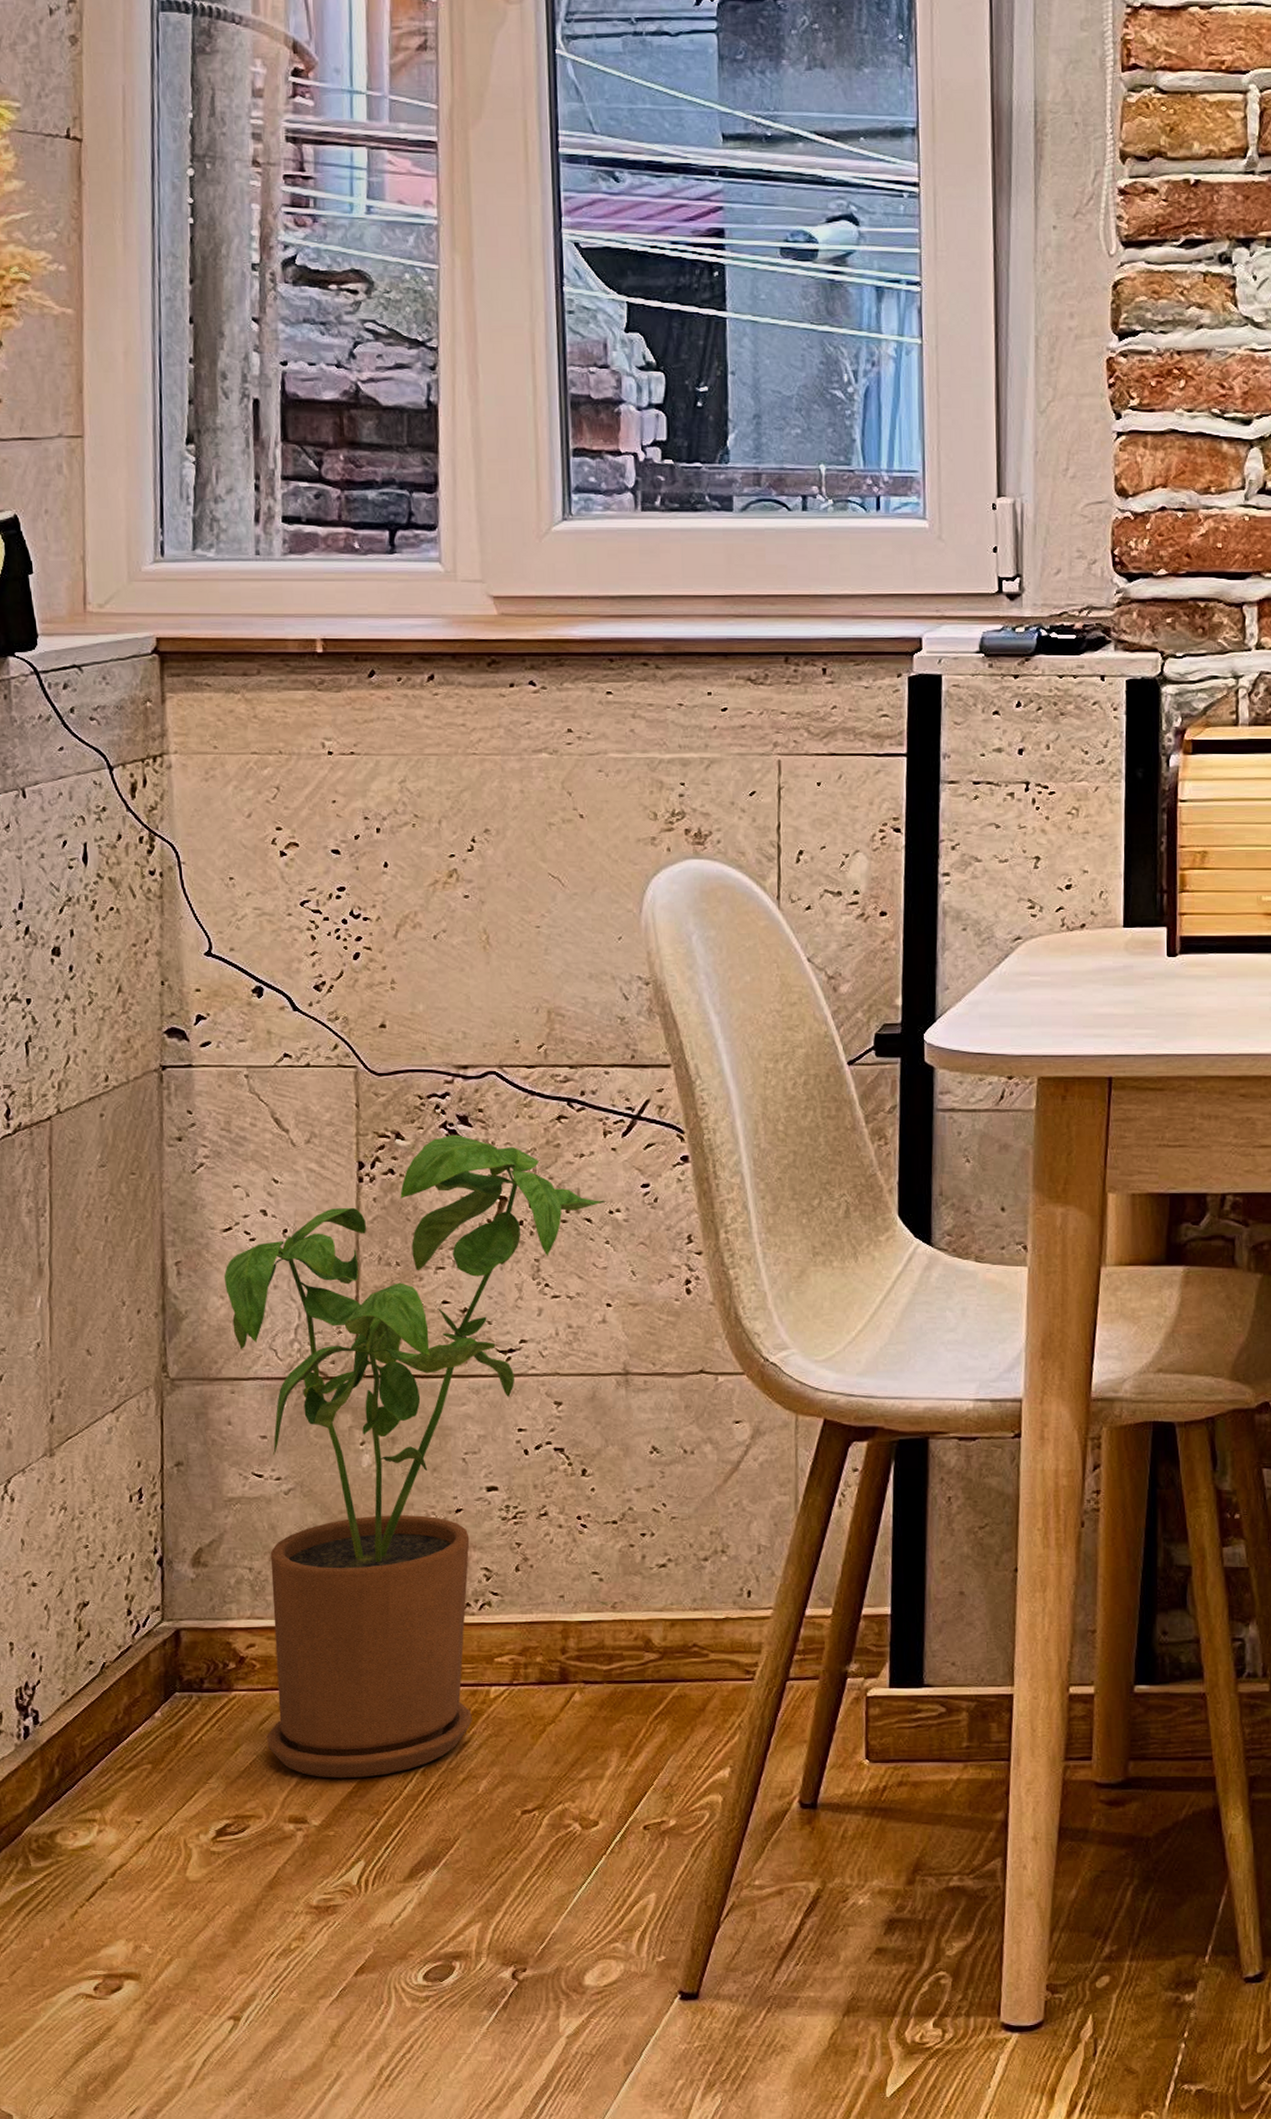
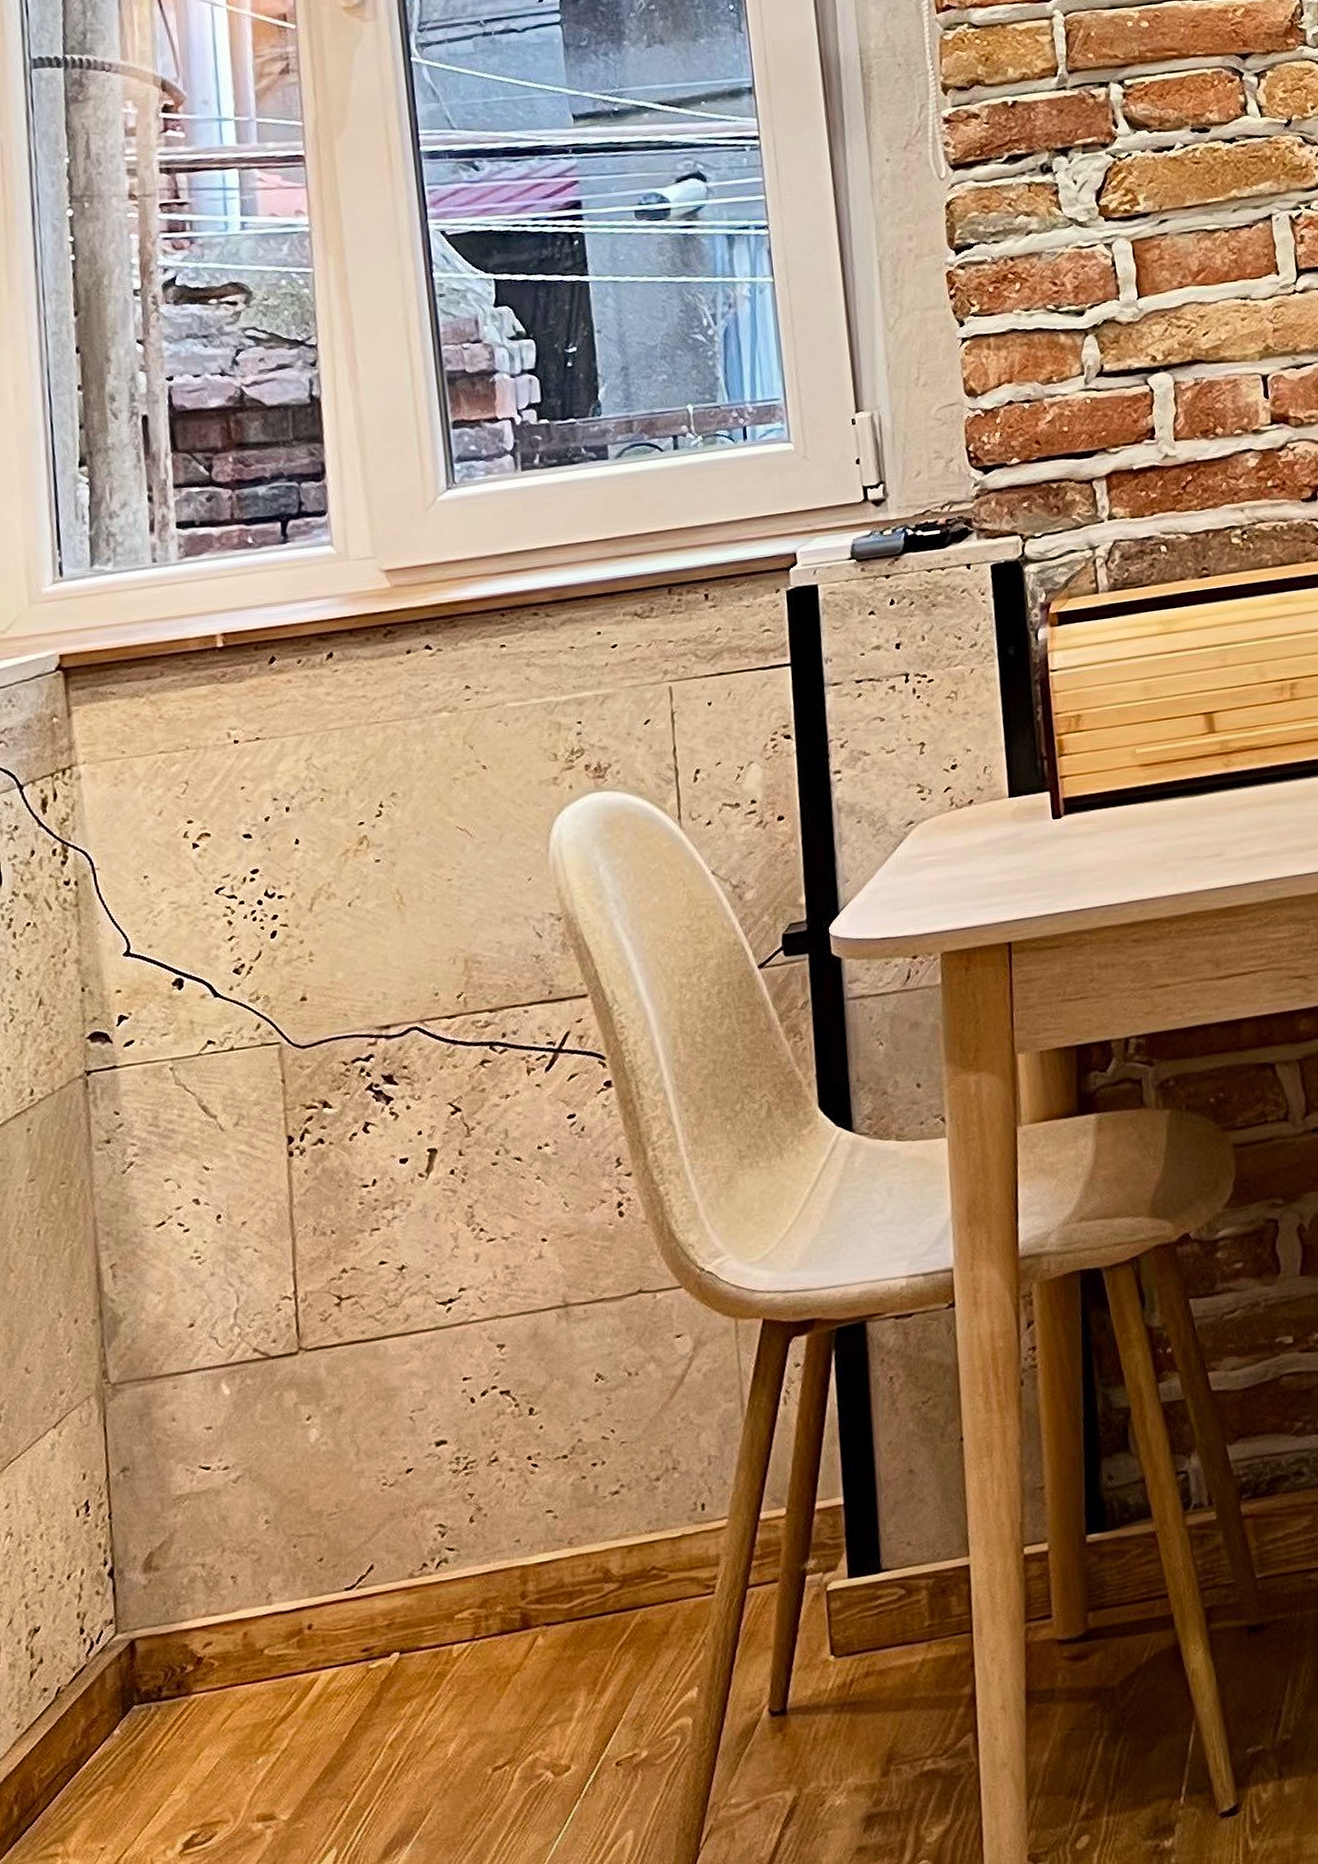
house plant: present [223,1135,606,1779] -> none [159,1094,534,1770]

